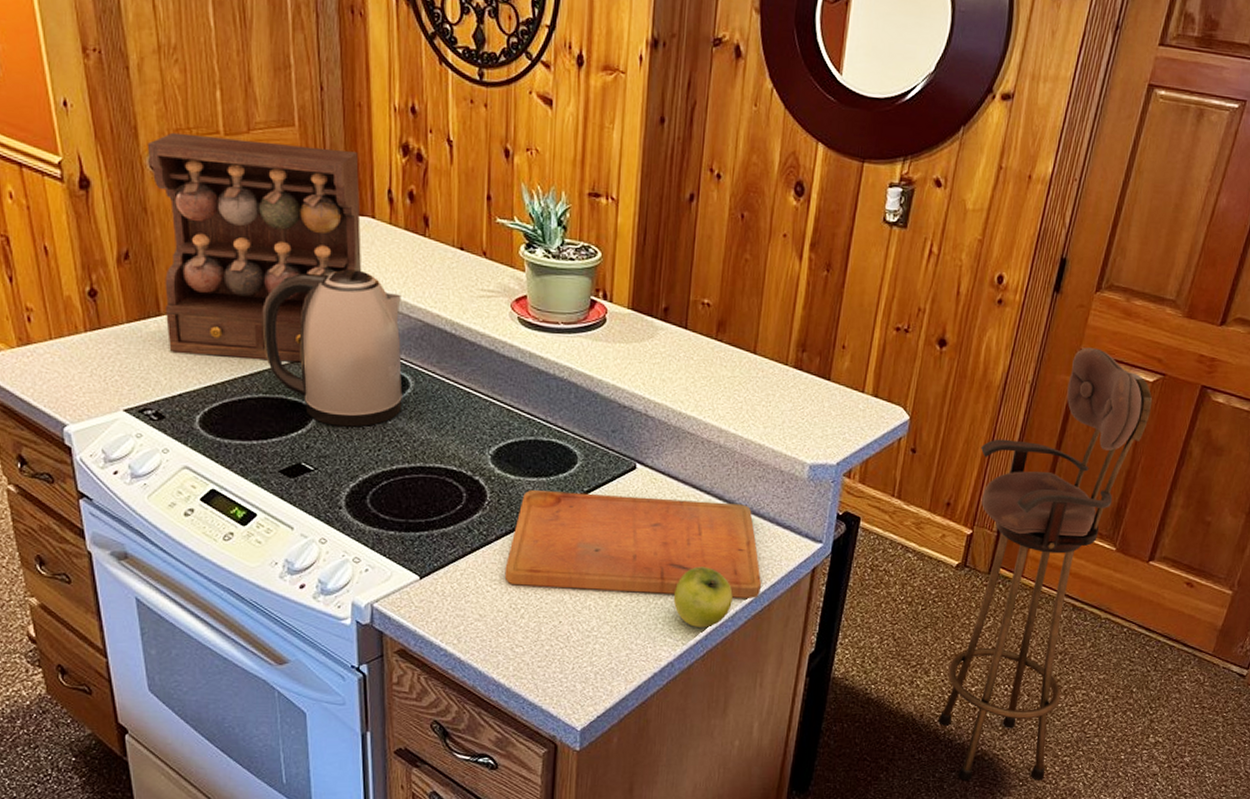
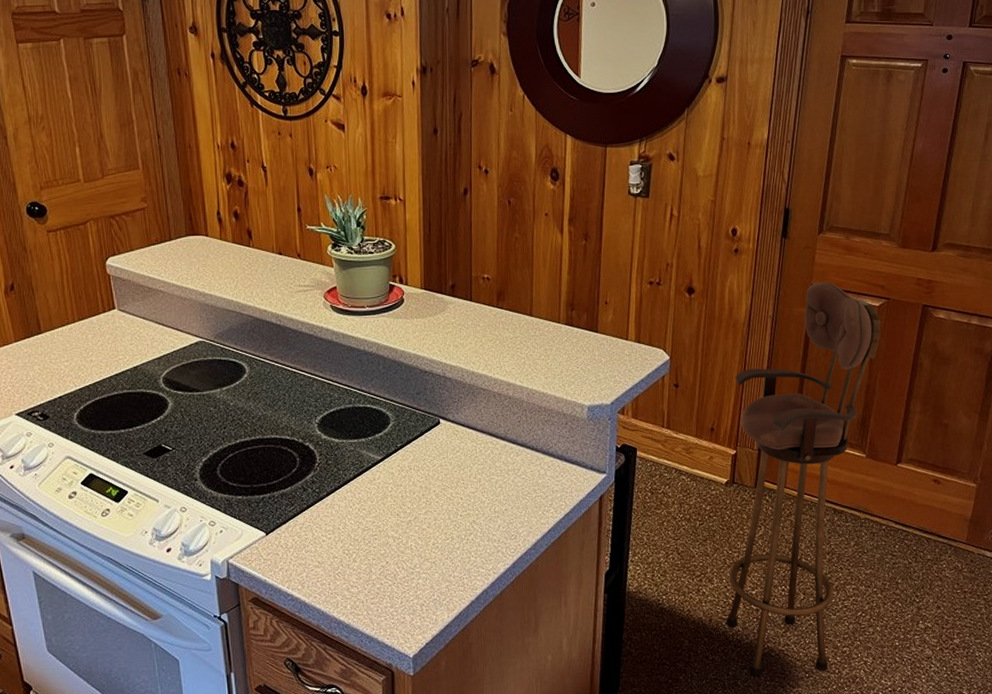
spice rack: present [147,132,362,363] -> none [24,184,201,363]
kettle: present [262,269,403,427] -> none [122,280,241,411]
cutting board: present [504,490,761,598] -> none [336,446,557,534]
fruit: present [673,566,733,628] -> none [482,503,533,557]

